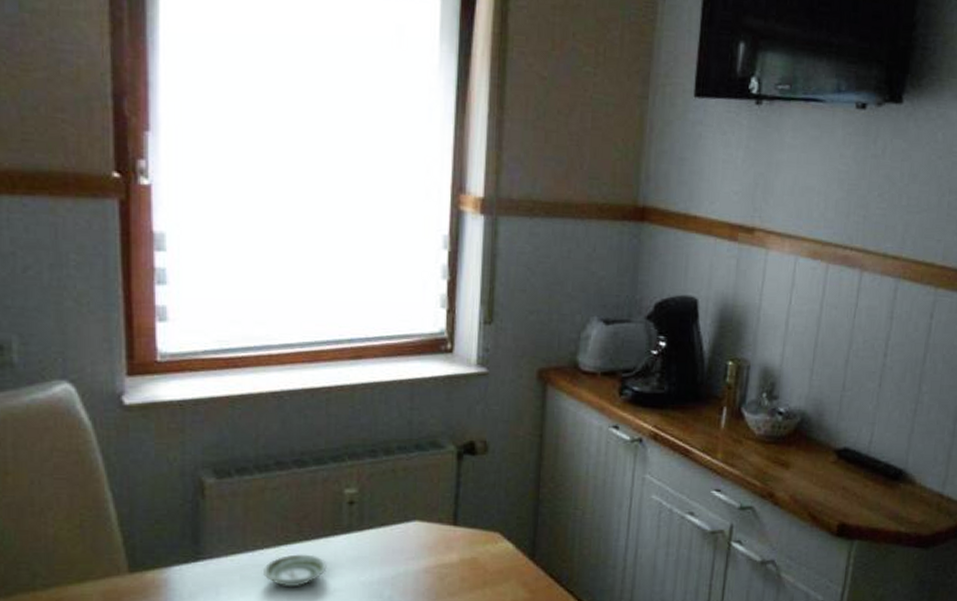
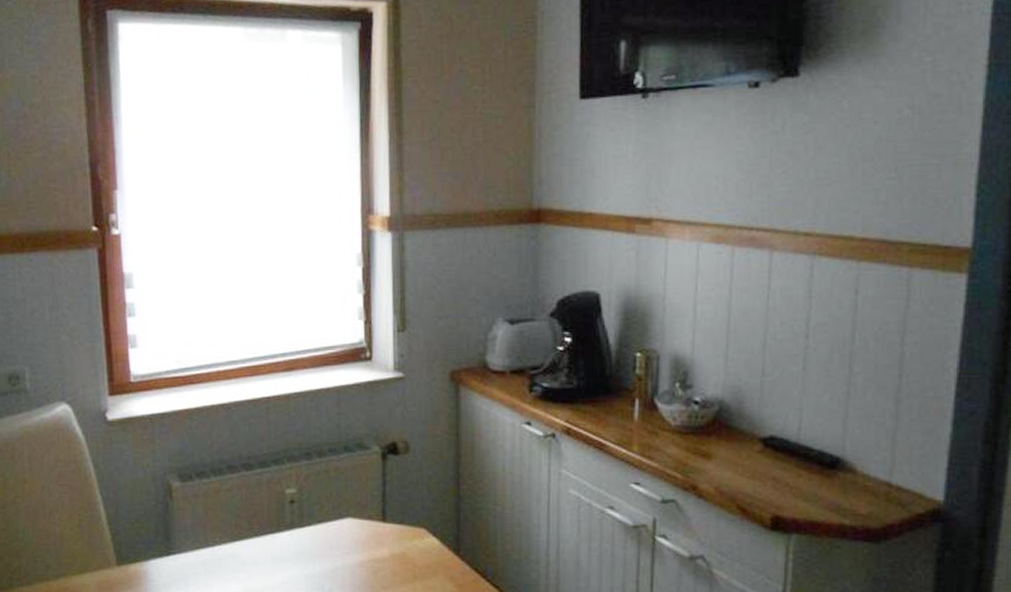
saucer: present [262,554,327,588] -> none [221,549,275,580]

